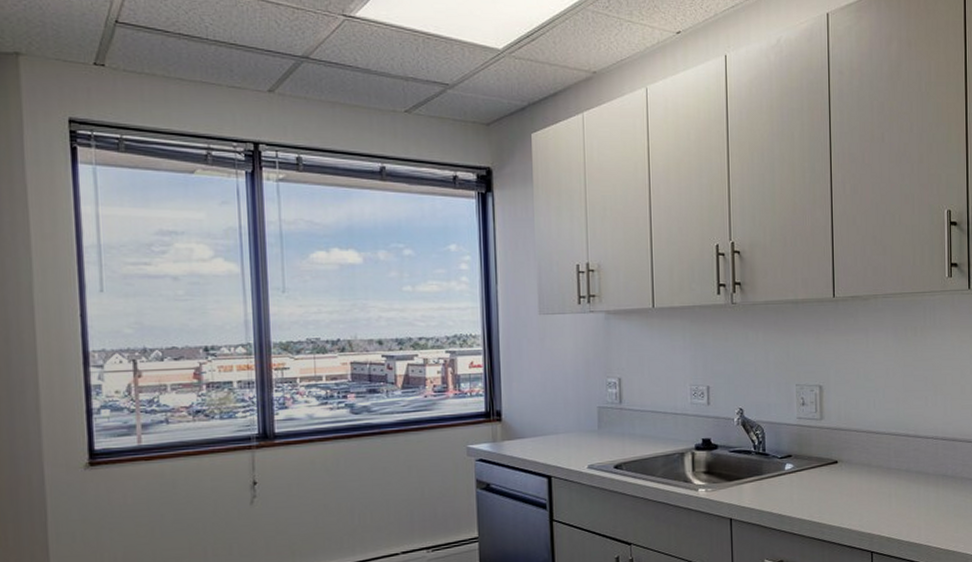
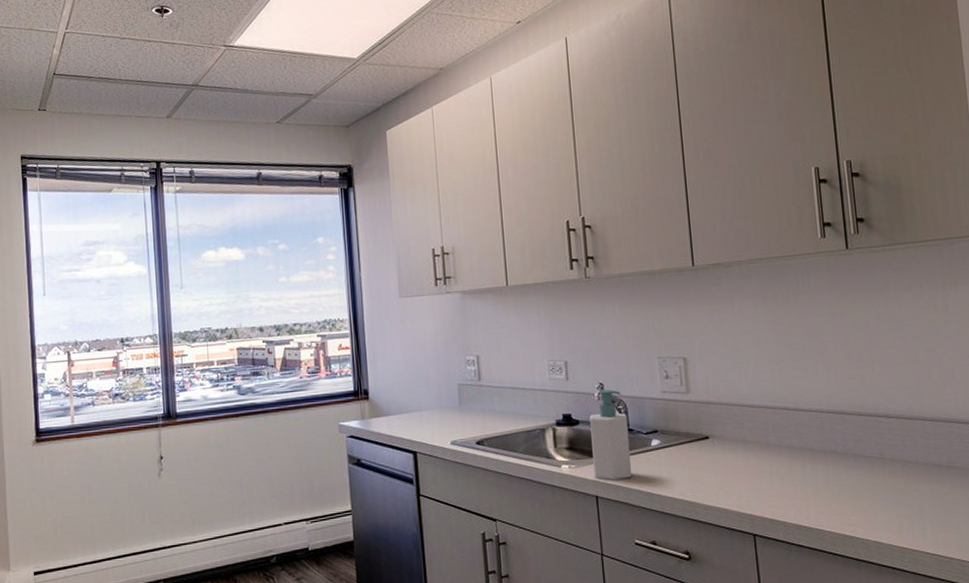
soap bottle: none [728,415,766,504] -> present [590,389,633,481]

